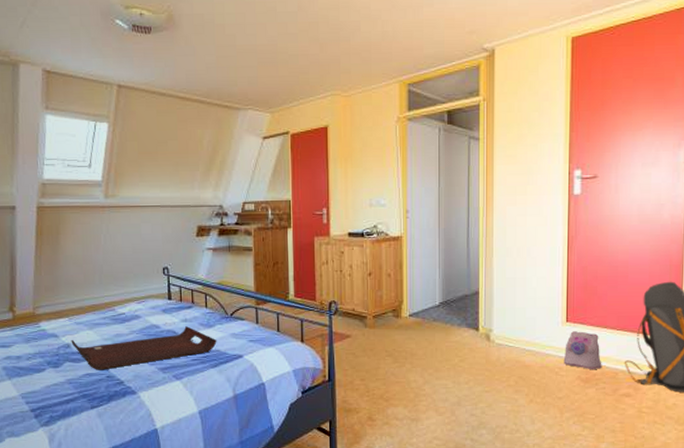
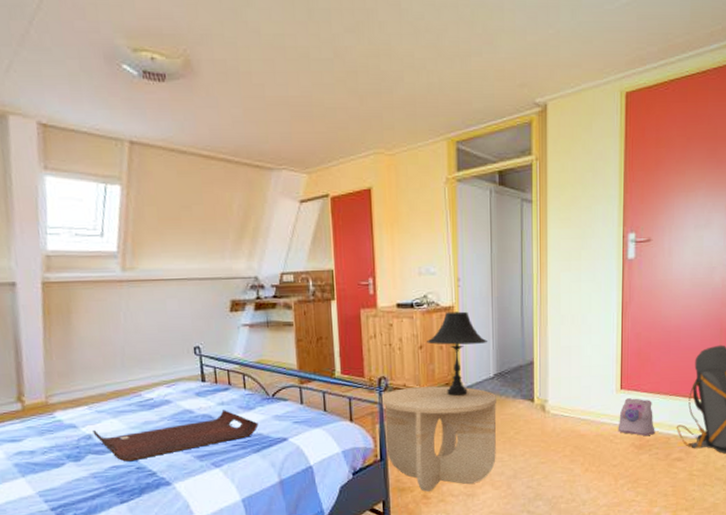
side table: none [330,312,442,414] -> present [380,386,497,492]
table lamp: none [375,241,434,323] -> present [427,311,487,397]

